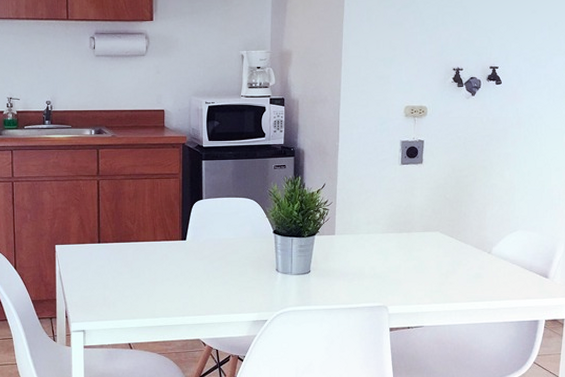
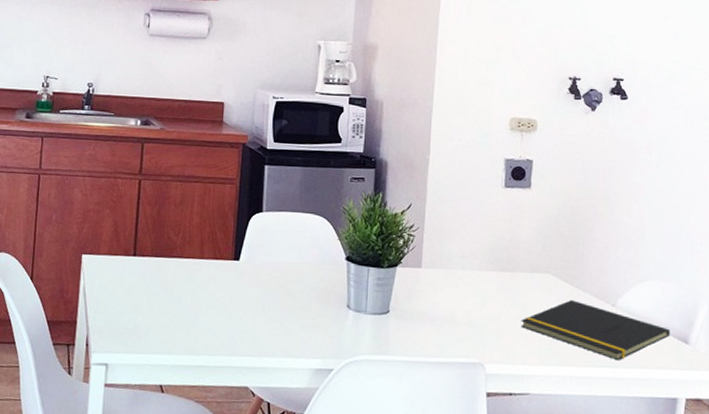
notepad: none [416,251,534,295] -> present [521,300,671,361]

